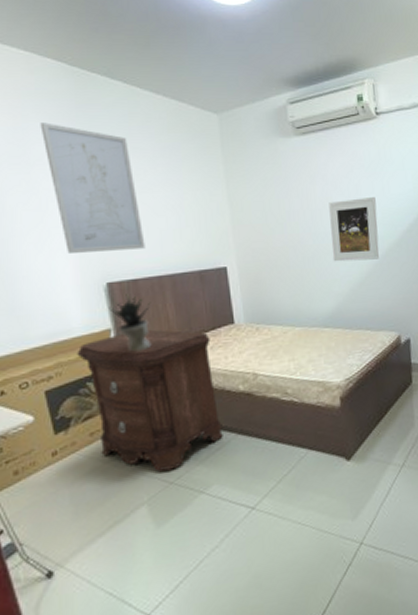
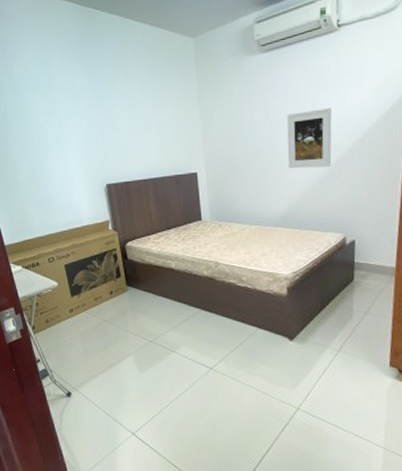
wall art: present [40,122,145,253] -> none [59,55,135,161]
nightstand: present [77,329,223,472] -> none [86,222,190,332]
potted plant: present [109,294,152,352] -> none [108,193,138,239]

